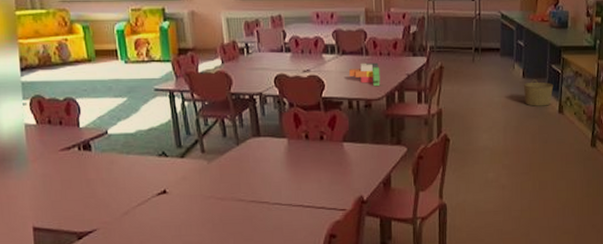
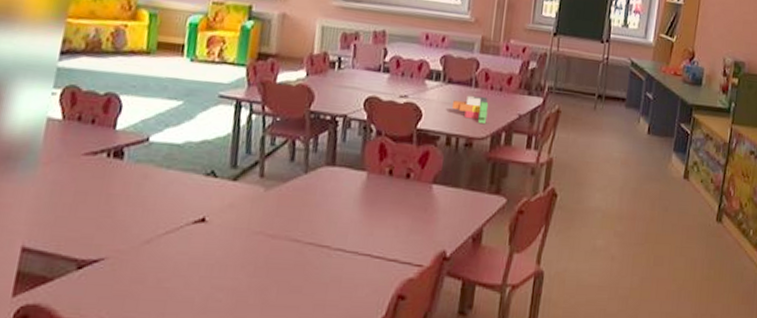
basket: present [523,79,554,106] -> none [647,137,681,169]

